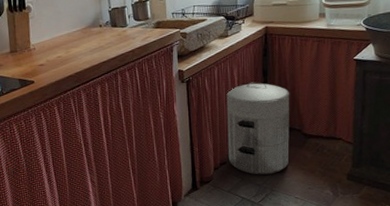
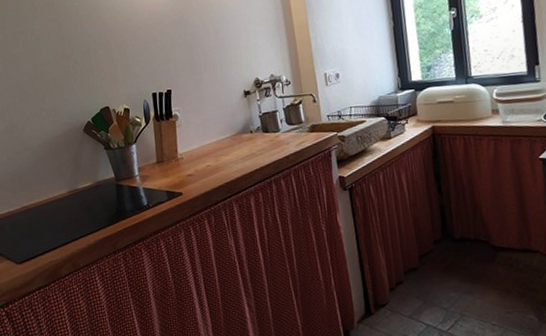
waste bin: present [226,81,290,175] -> none [395,187,478,296]

